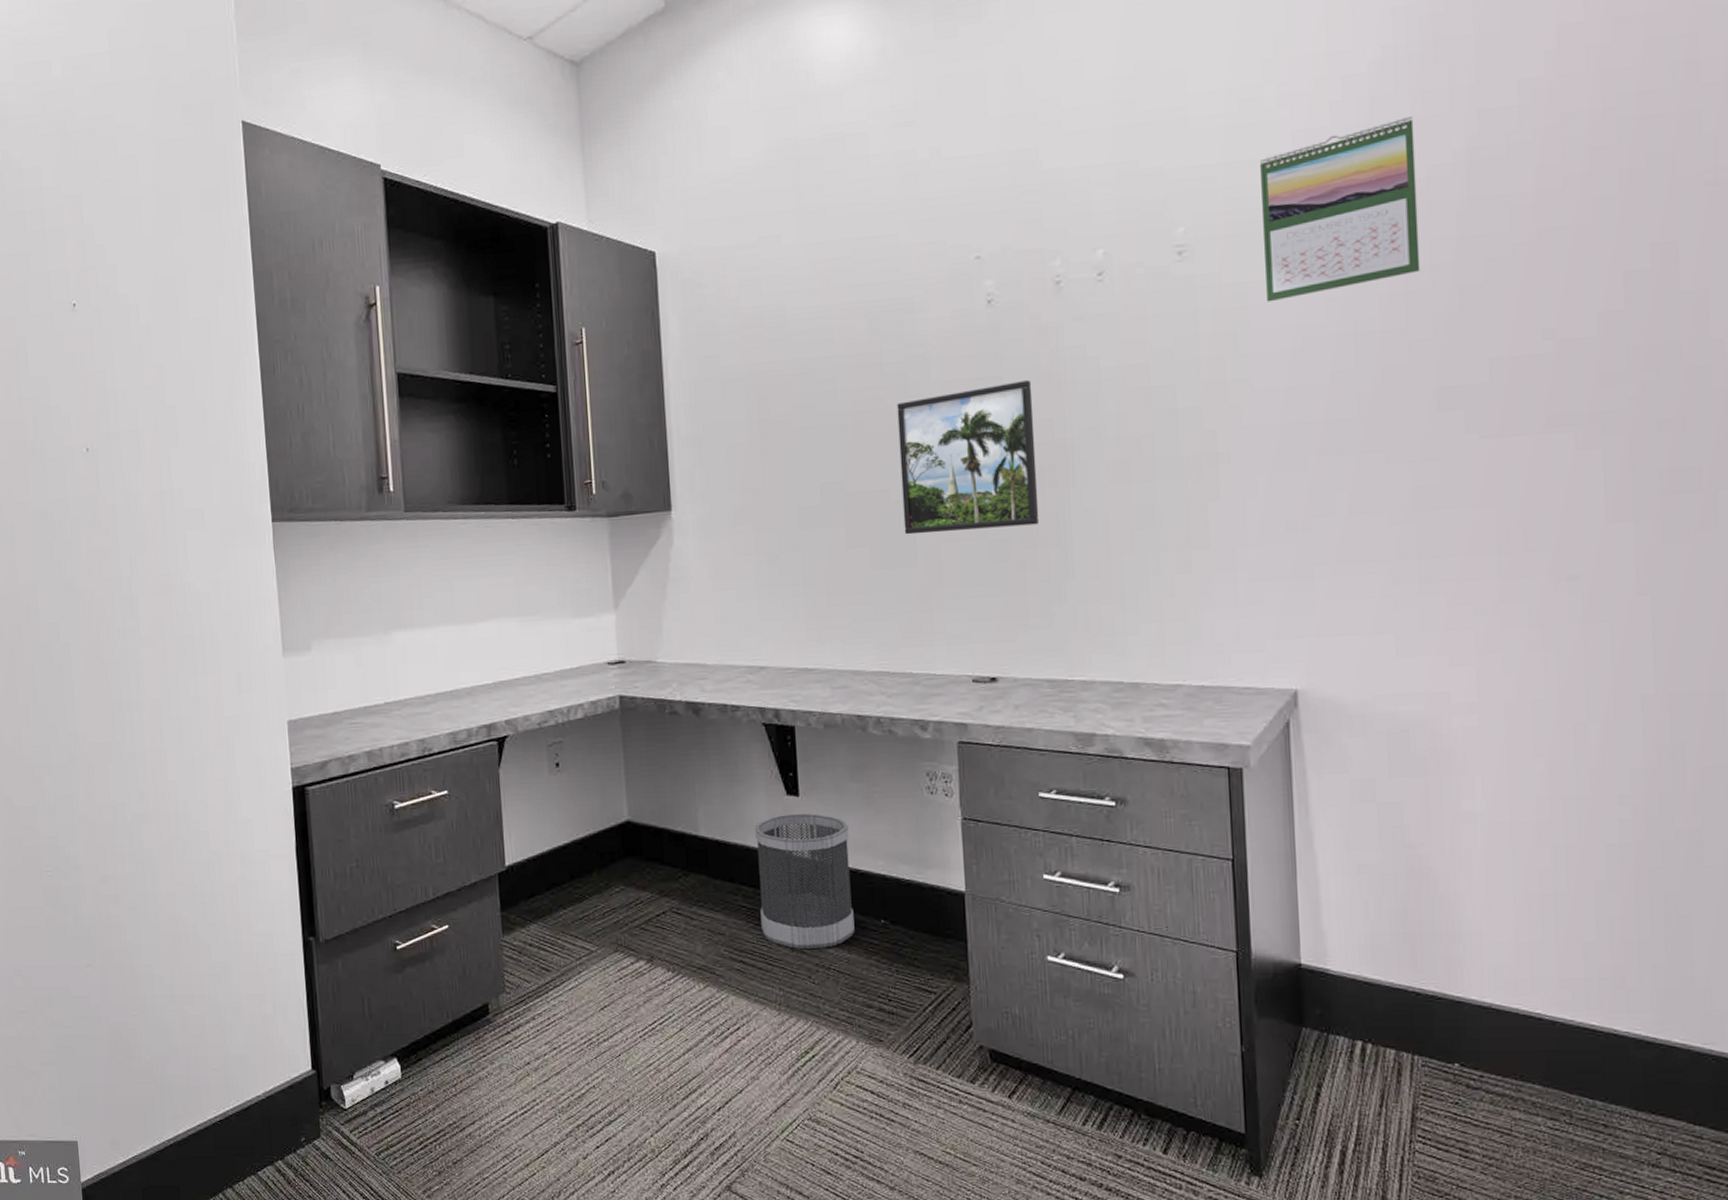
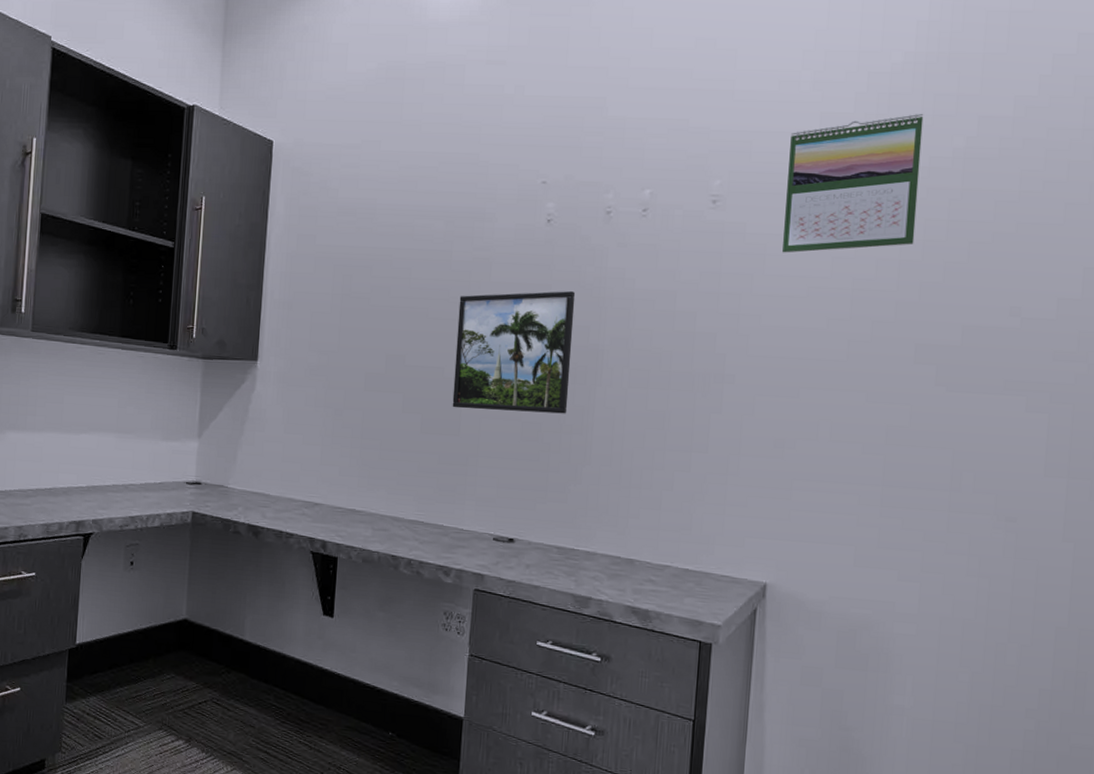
wastebasket: present [755,813,855,950] -> none [286,631,372,750]

